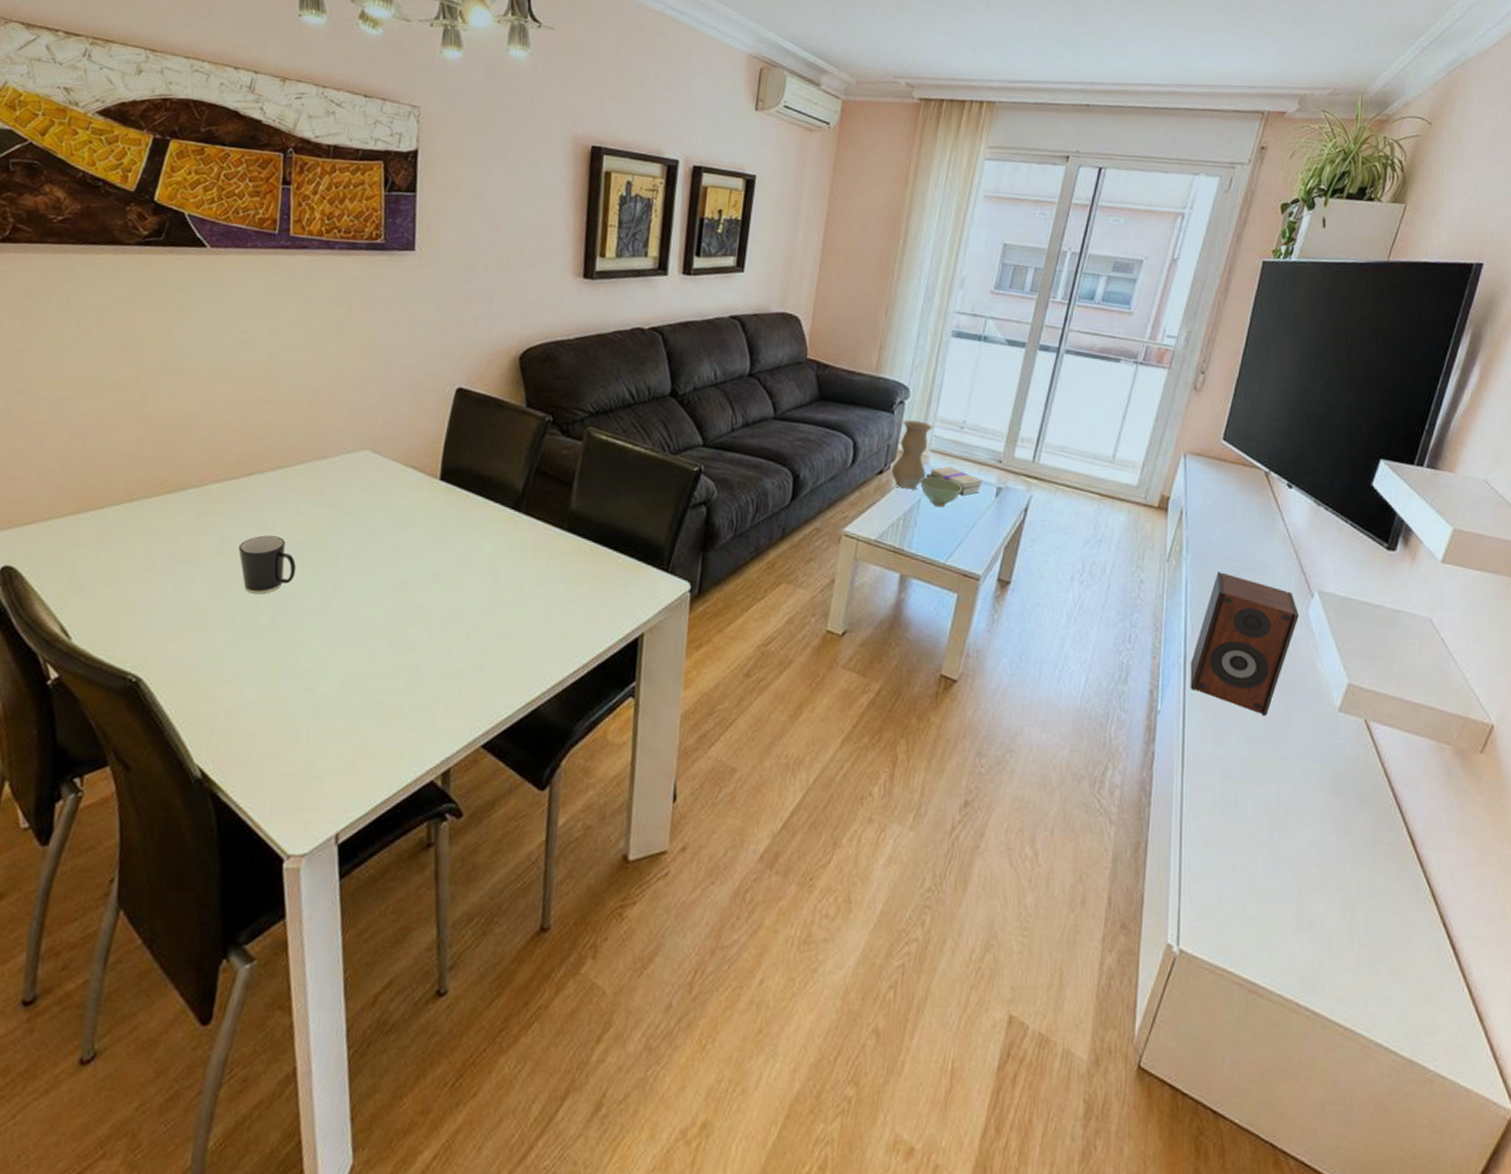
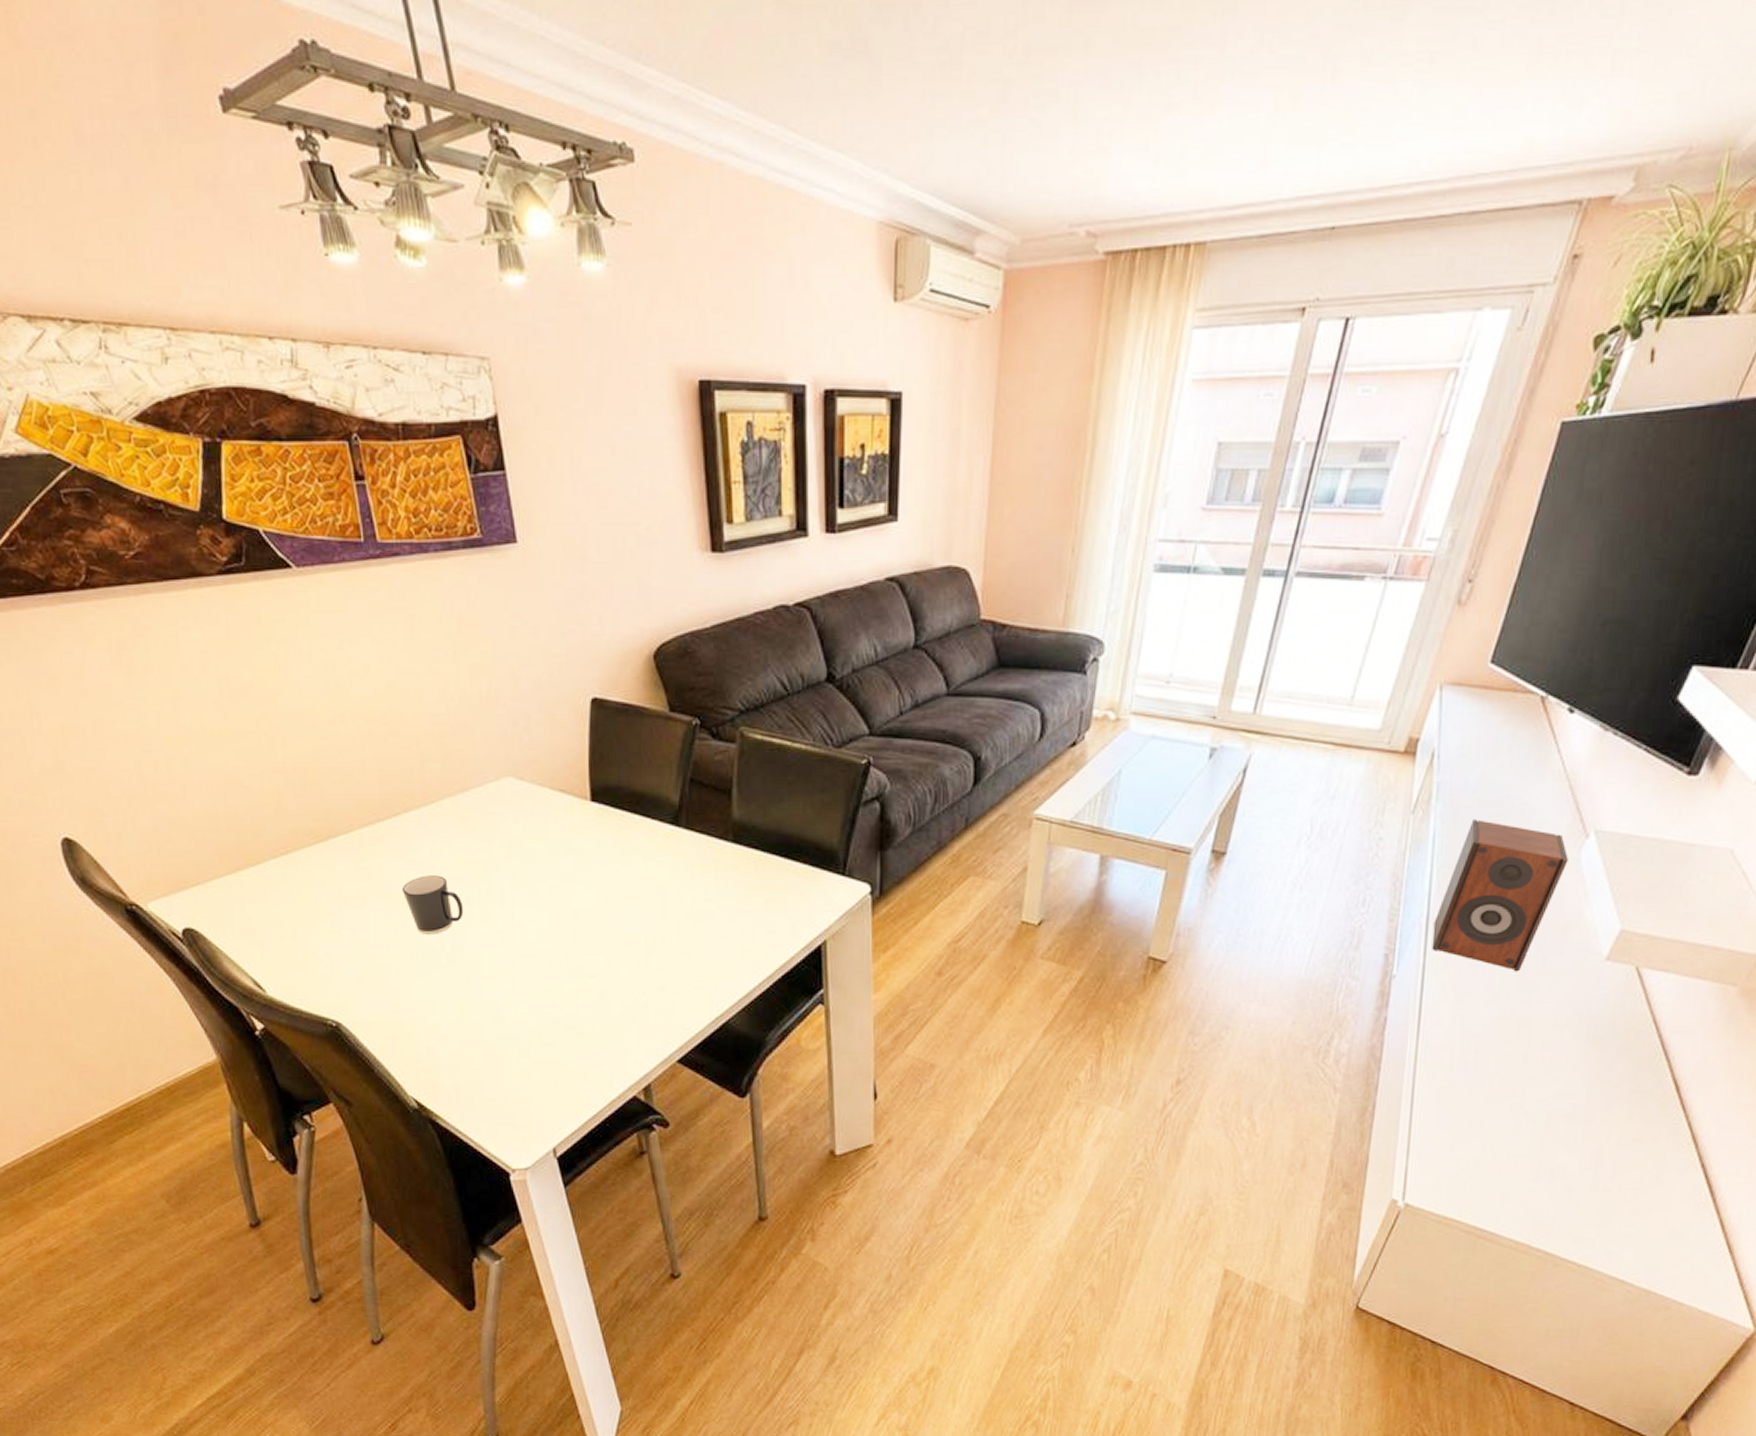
vase: present [891,419,934,490] -> none [1086,679,1134,760]
bowl: present [920,476,962,507] -> none [1120,743,1169,776]
books: present [926,466,982,497] -> none [1127,729,1193,762]

